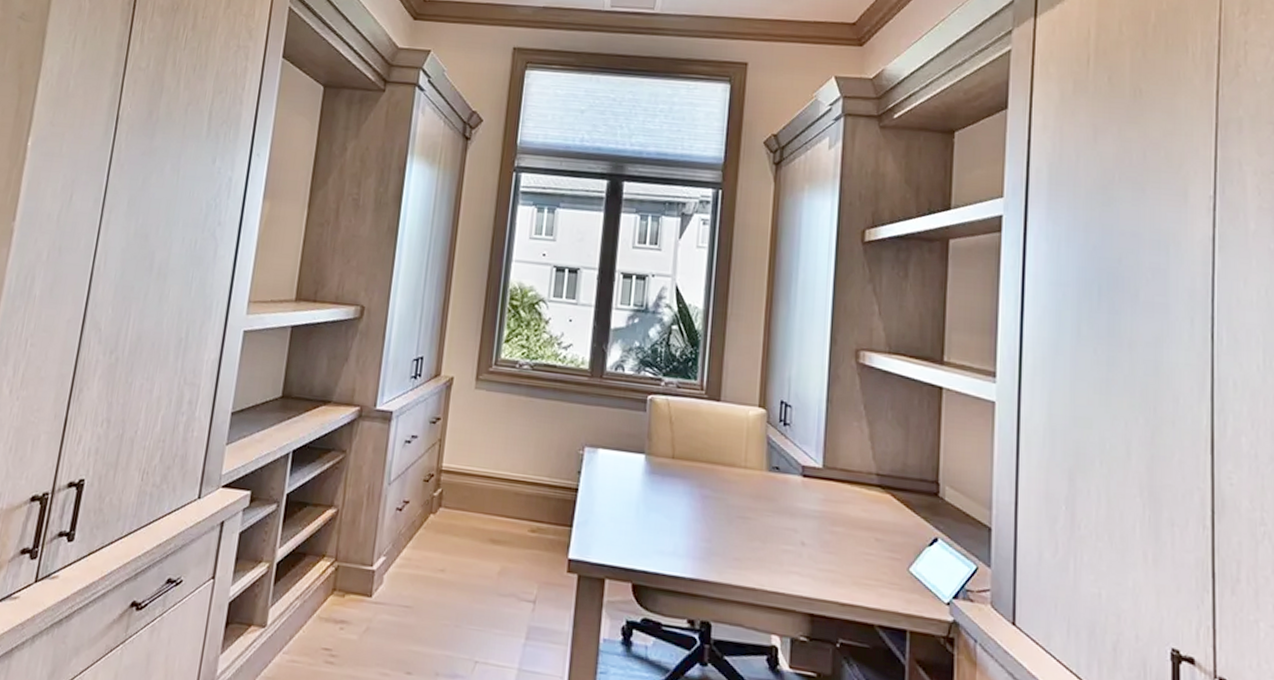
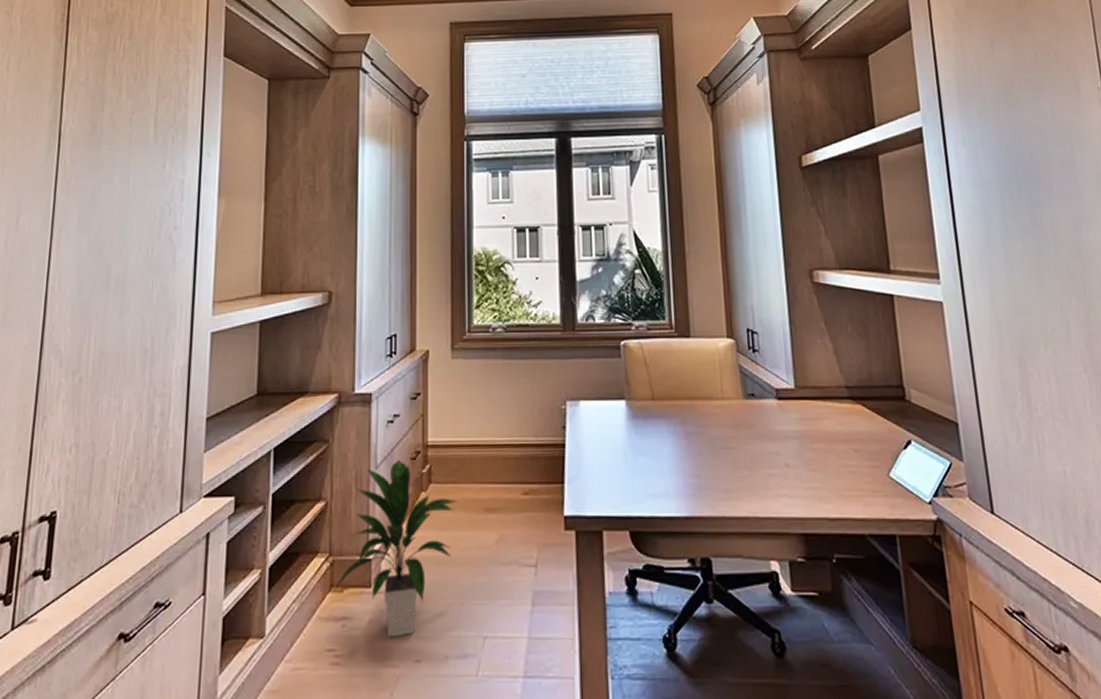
indoor plant: none [335,480,465,648] -> present [333,460,458,638]

